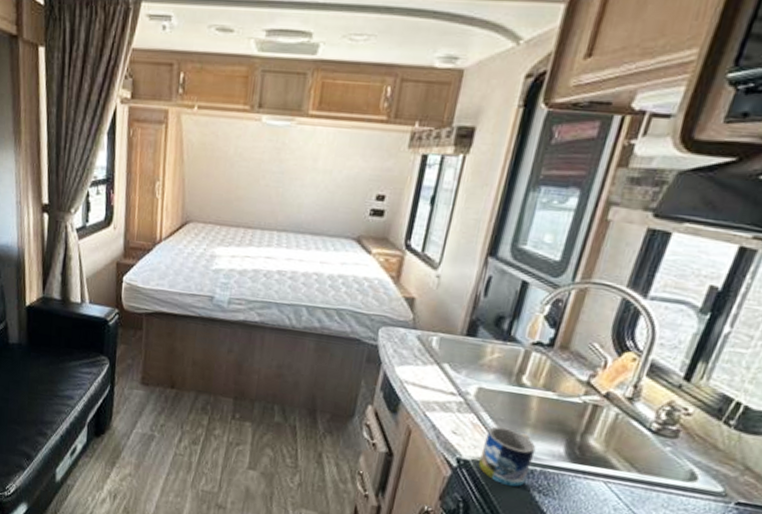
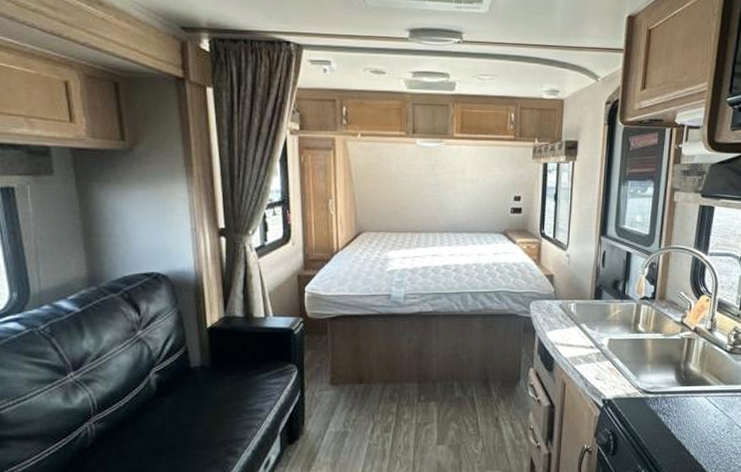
mug: present [478,426,536,488] -> none [619,367,656,415]

